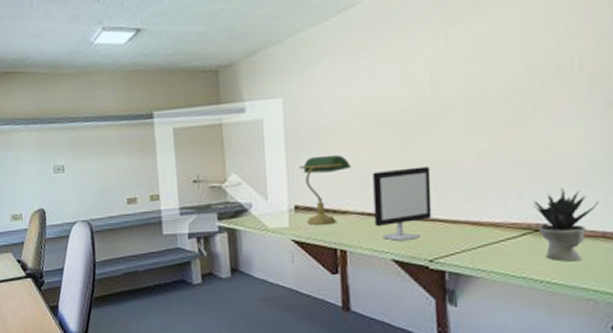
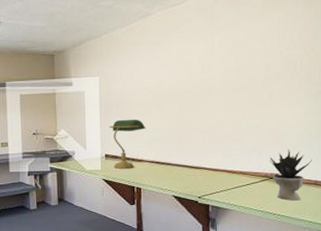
computer monitor: present [373,166,432,241] -> none [160,130,201,182]

